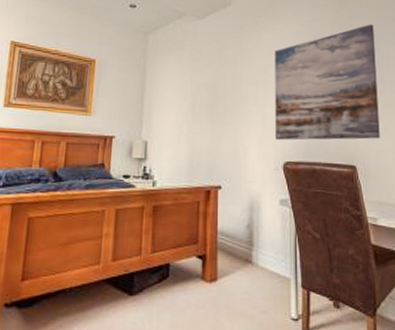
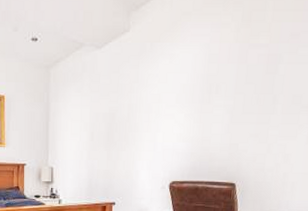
wall art: present [275,24,380,140] -> none [164,42,275,163]

